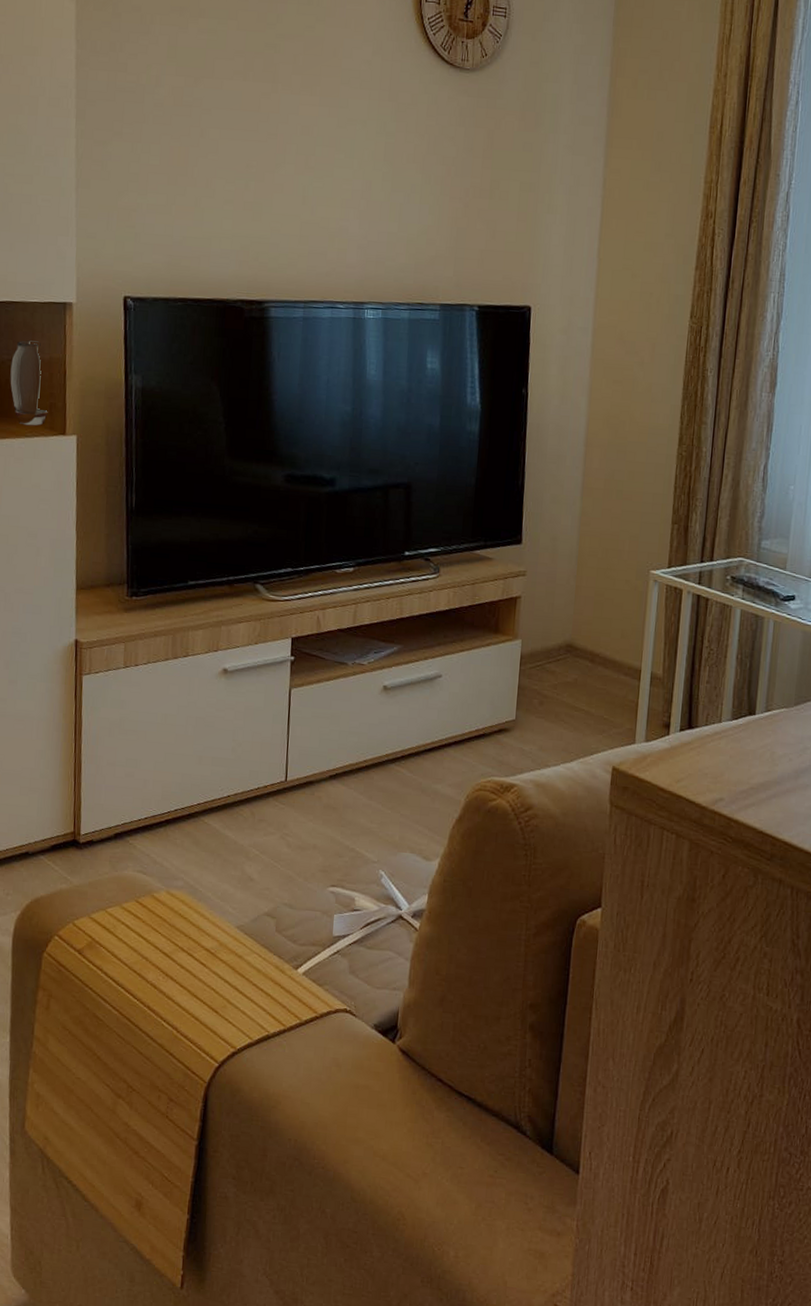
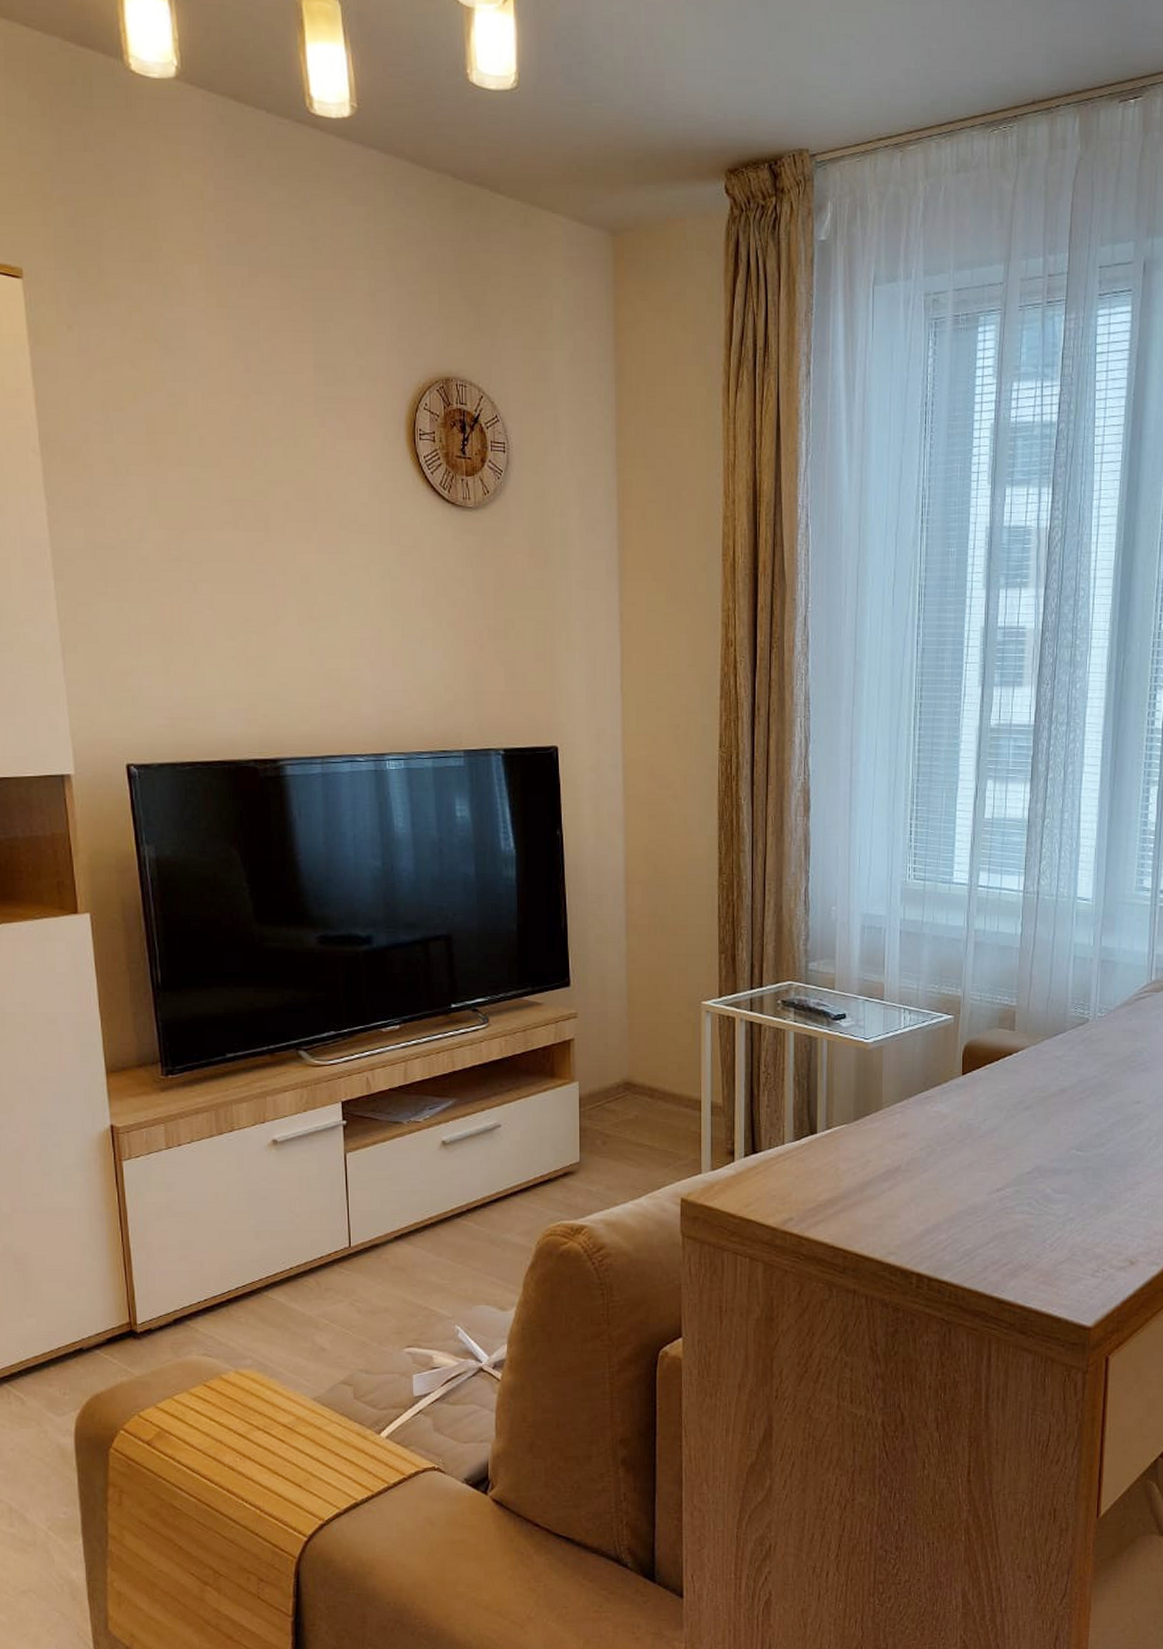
vase: present [10,340,48,426] -> none [9,817,56,907]

